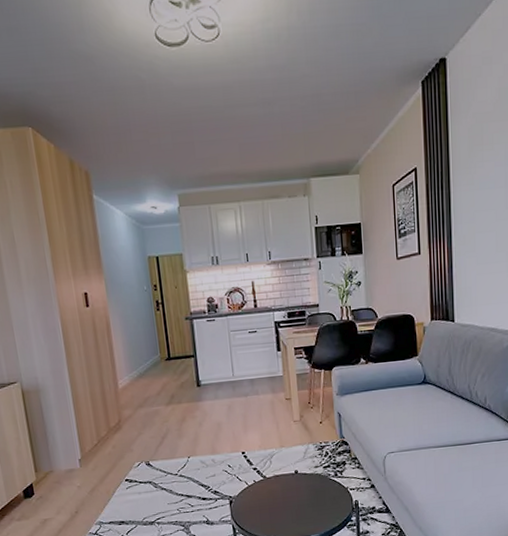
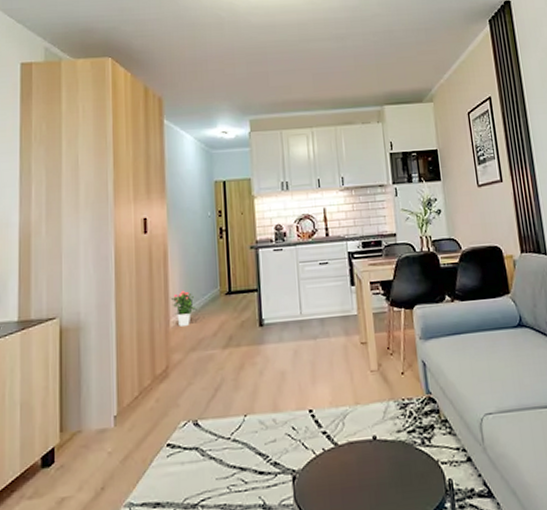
potted flower: none [116,357,140,388] -> present [170,290,196,326]

